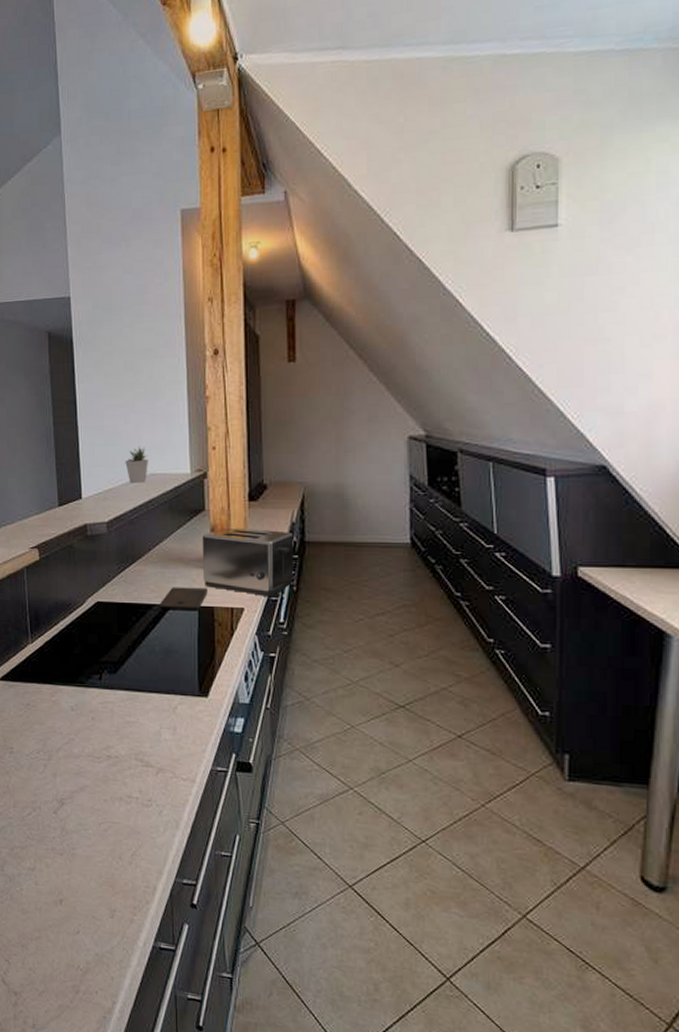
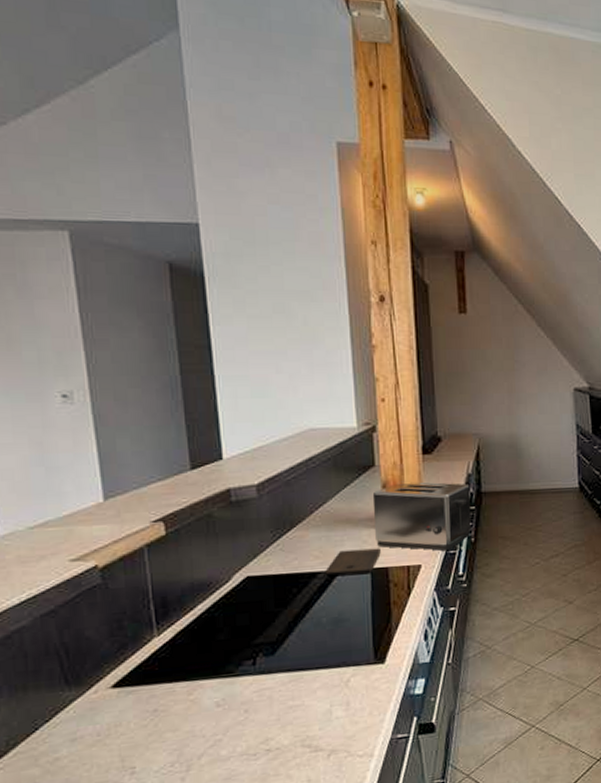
potted plant: present [125,446,148,483] -> none [278,398,307,439]

